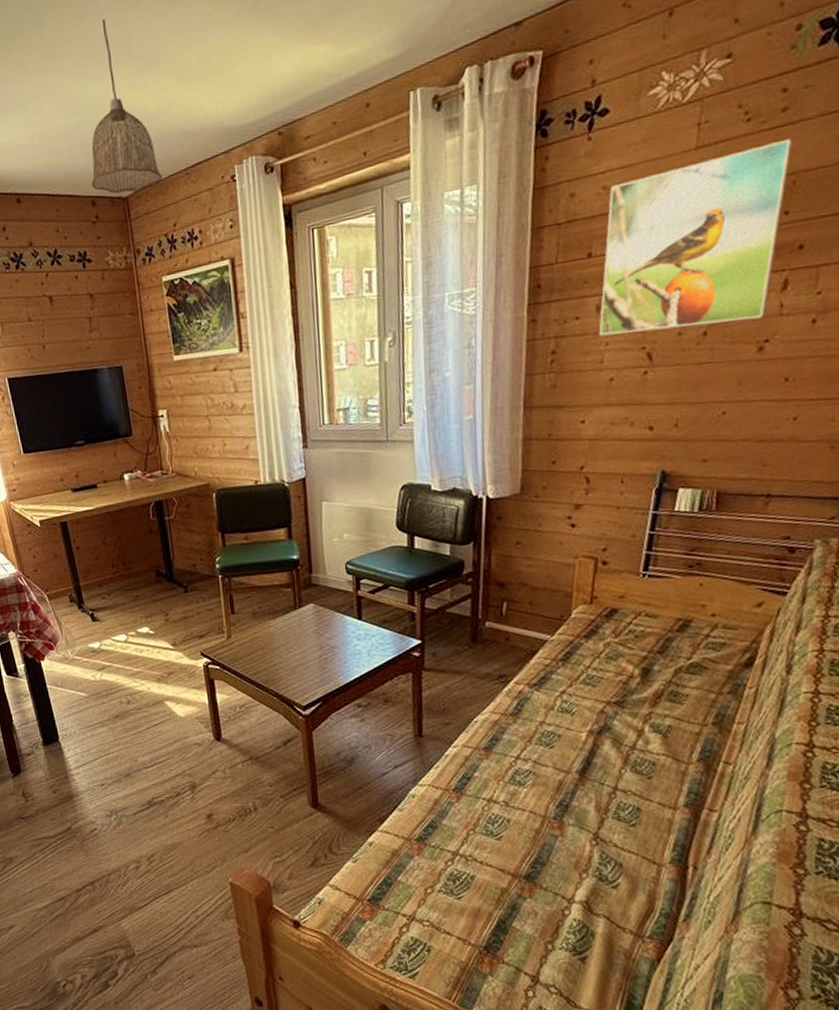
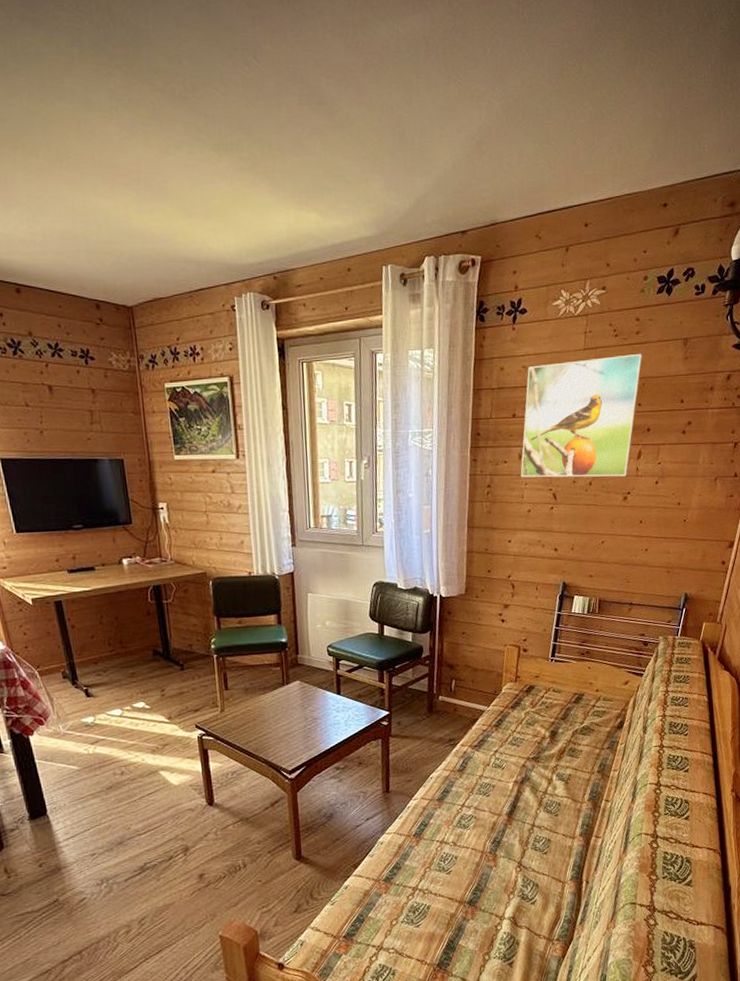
pendant lamp: present [91,18,163,194] -> none [96,143,168,304]

